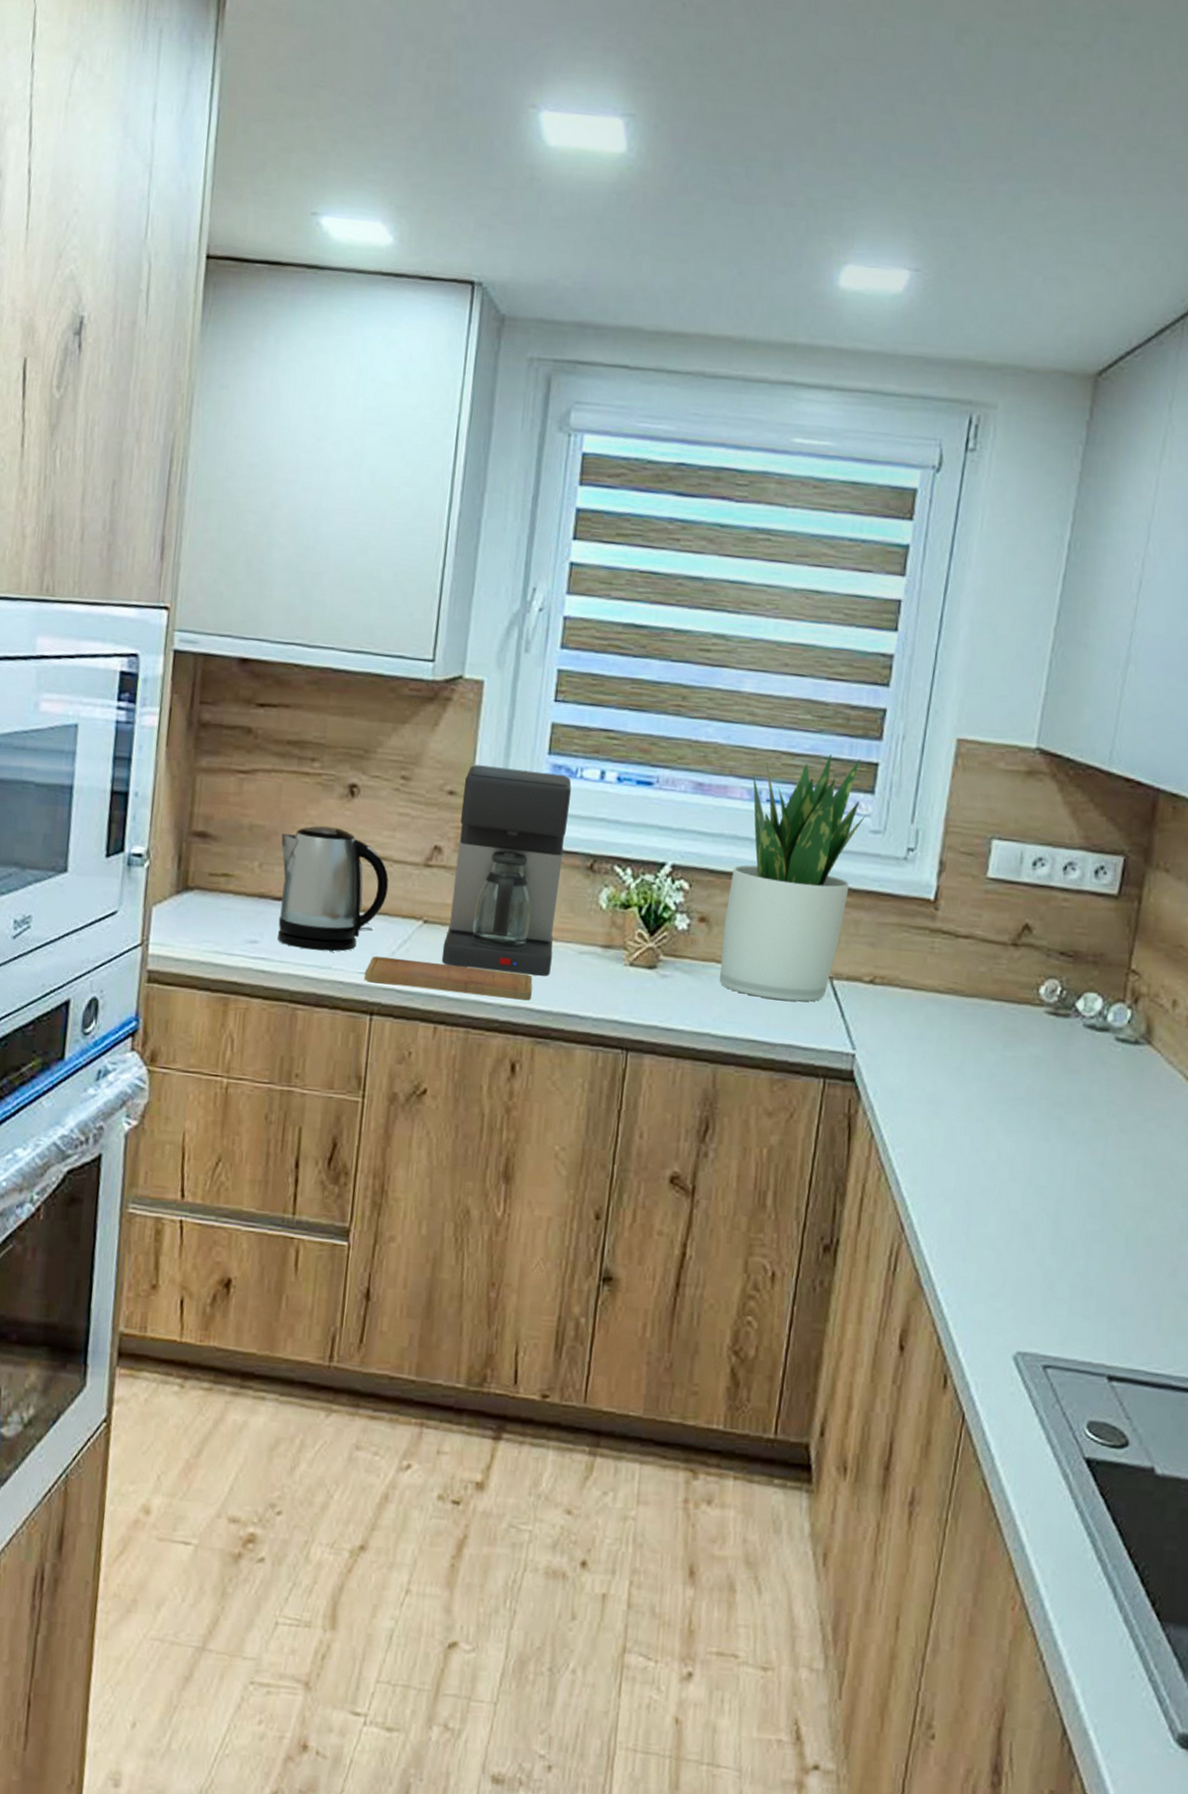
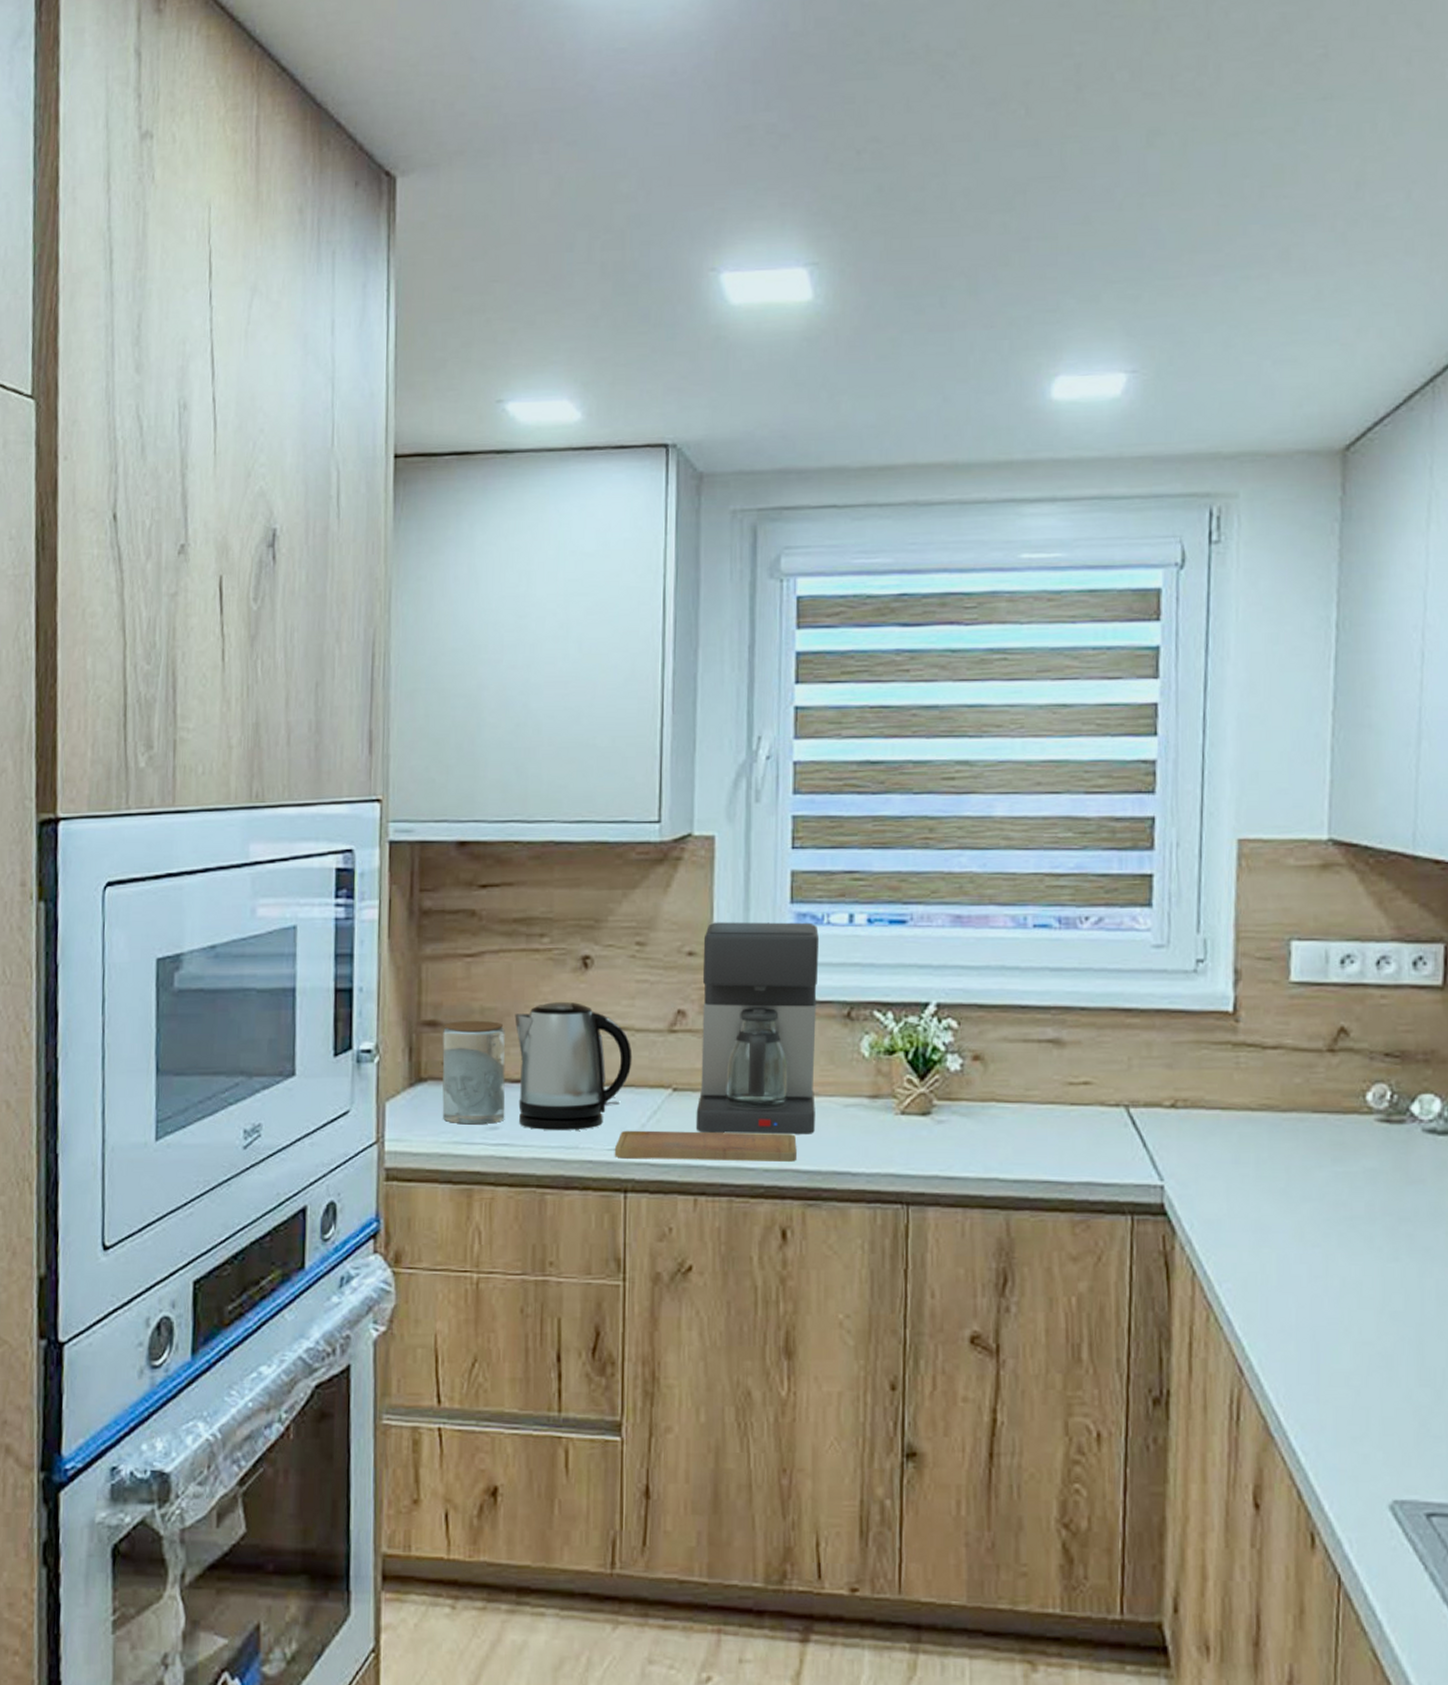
jar: none [205,834,271,937] -> present [442,1021,506,1125]
planter: present [719,754,867,1002] -> none [1000,871,1146,1135]

